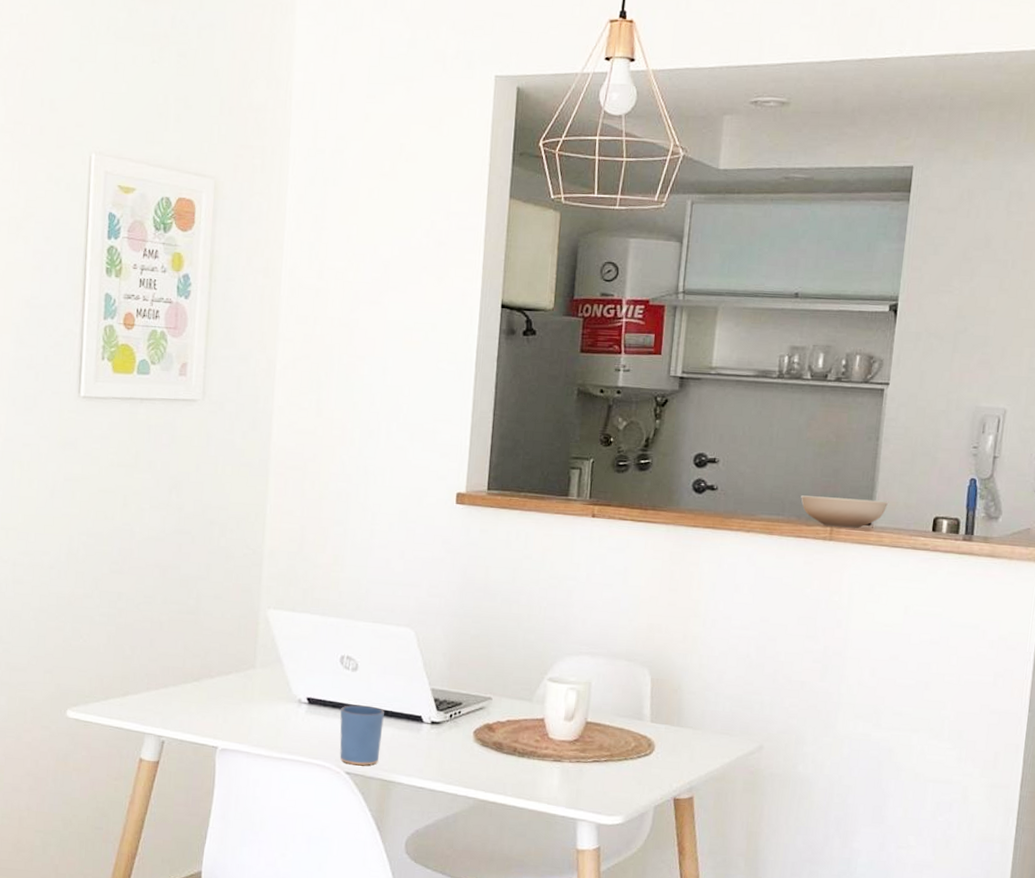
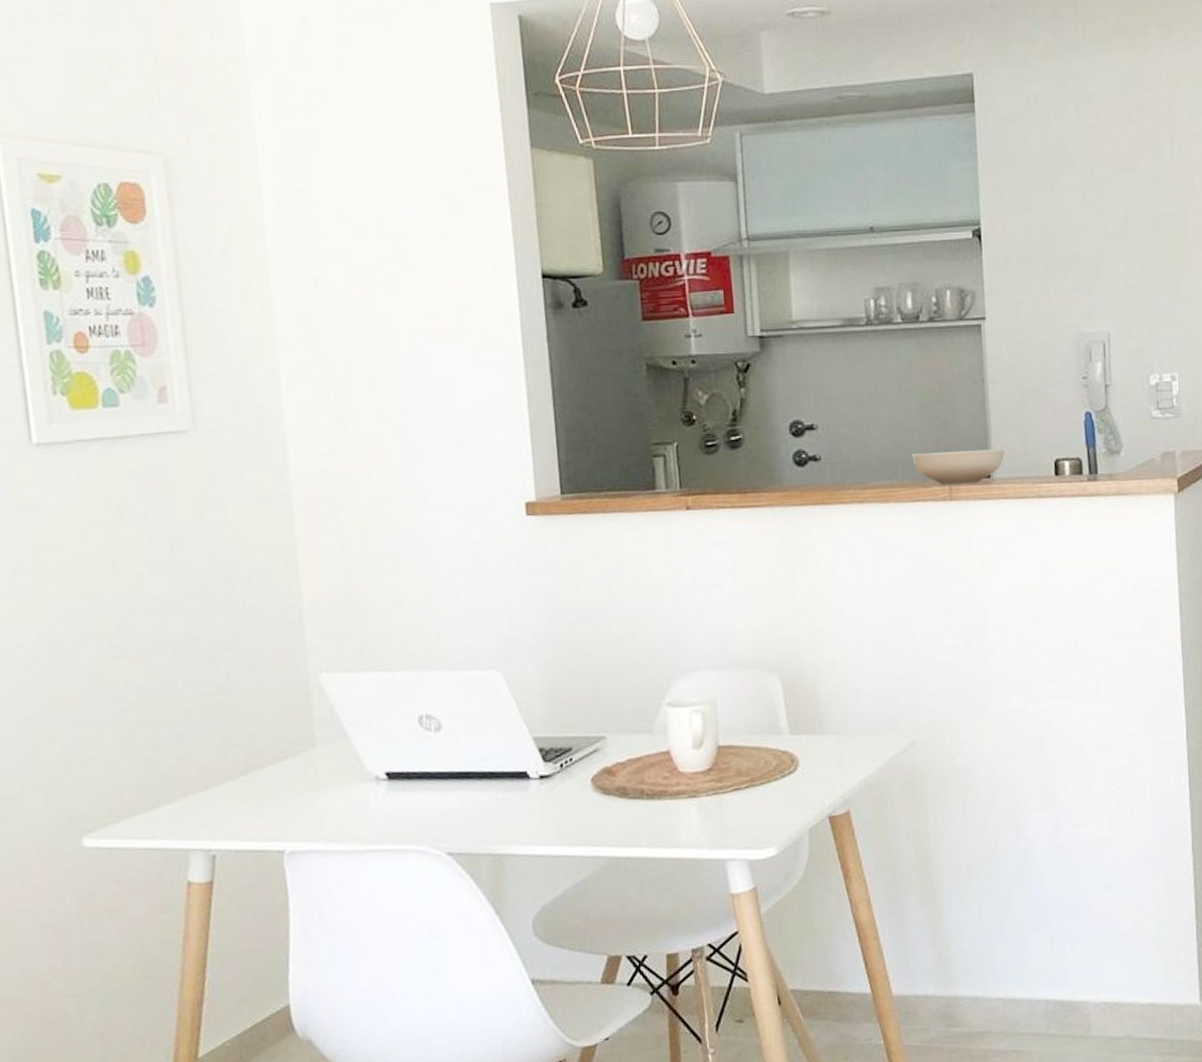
mug: present [340,705,384,765] -> none [429,769,485,843]

